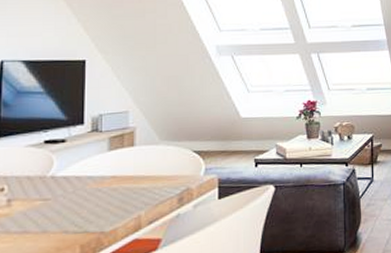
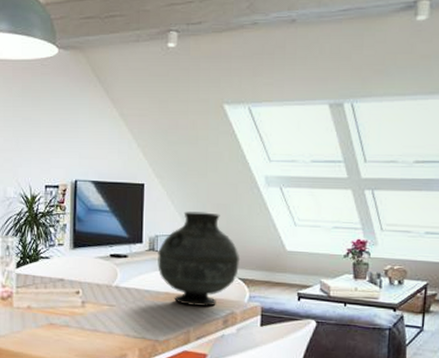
vase: none [102,85,194,188] -> present [157,211,241,307]

